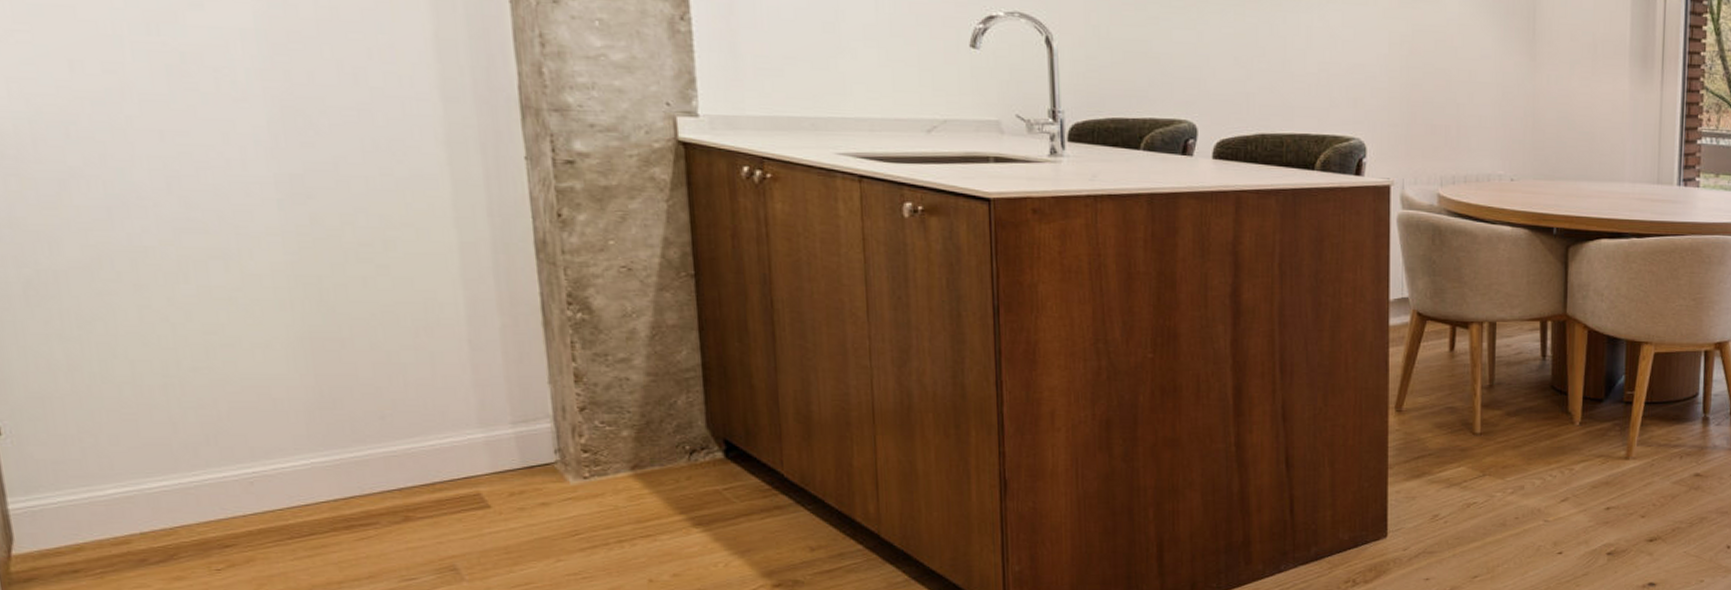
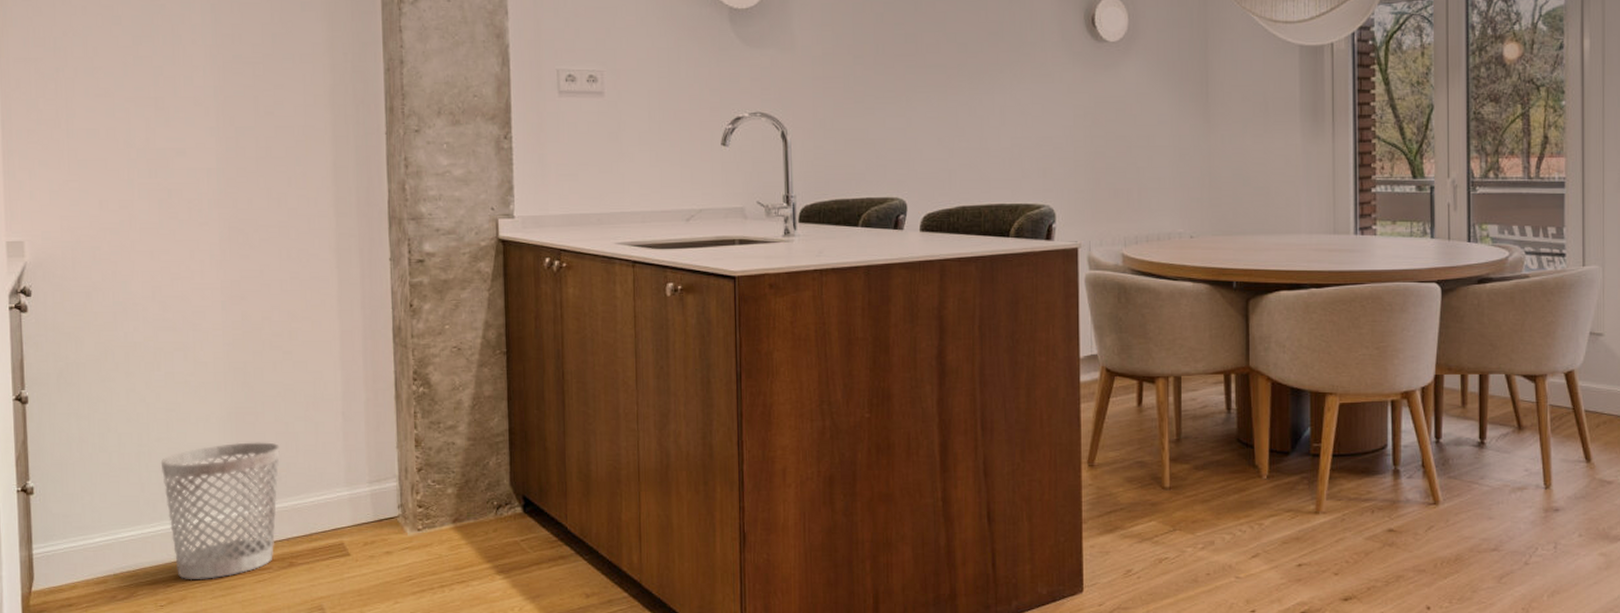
wastebasket: none [200,374,382,539] -> present [160,442,281,580]

